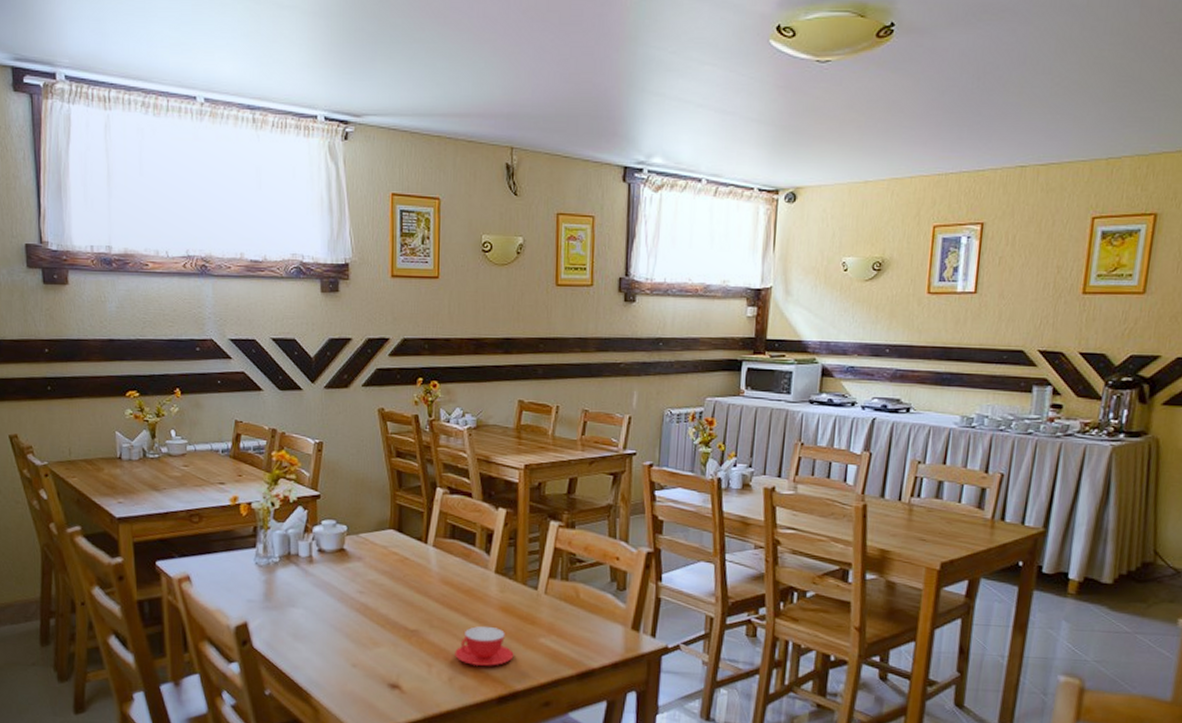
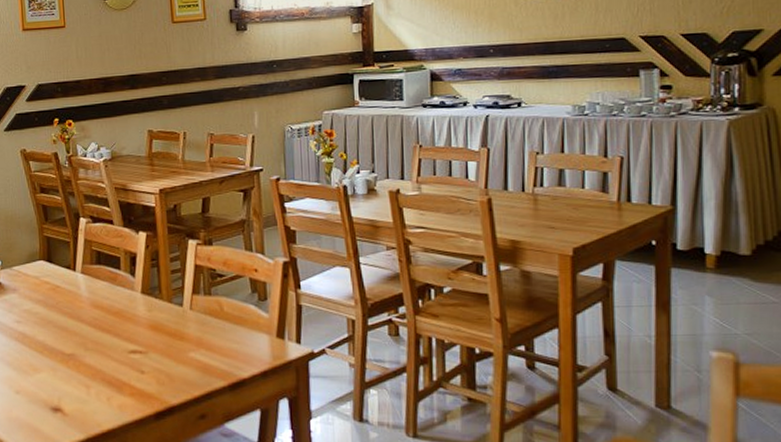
teacup: present [455,625,514,667] -> none [110,345,167,385]

